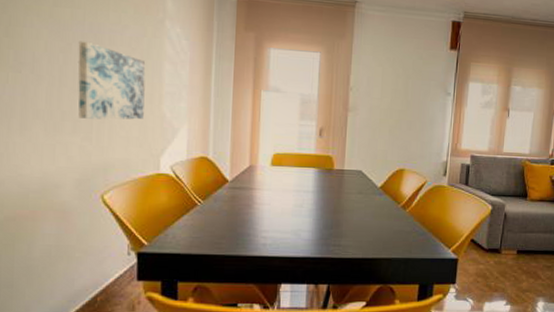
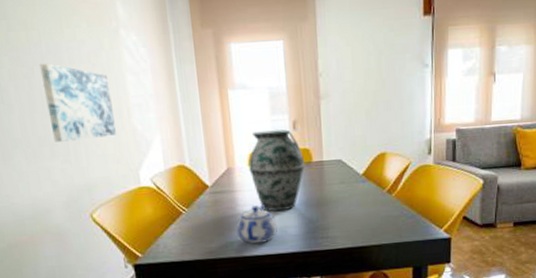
teapot: none [249,205,291,244] -> present [236,204,277,244]
vase: none [271,133,326,214] -> present [248,129,304,212]

